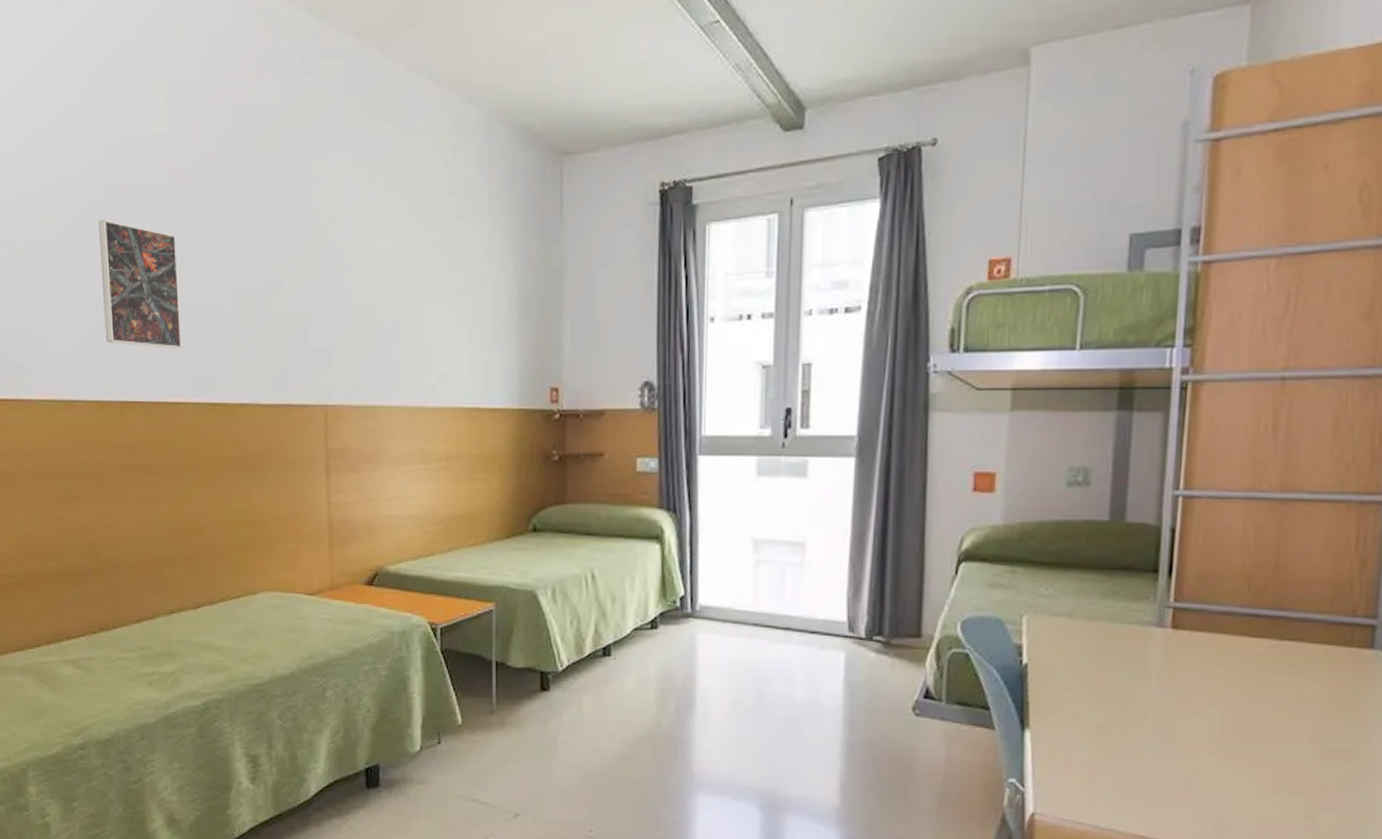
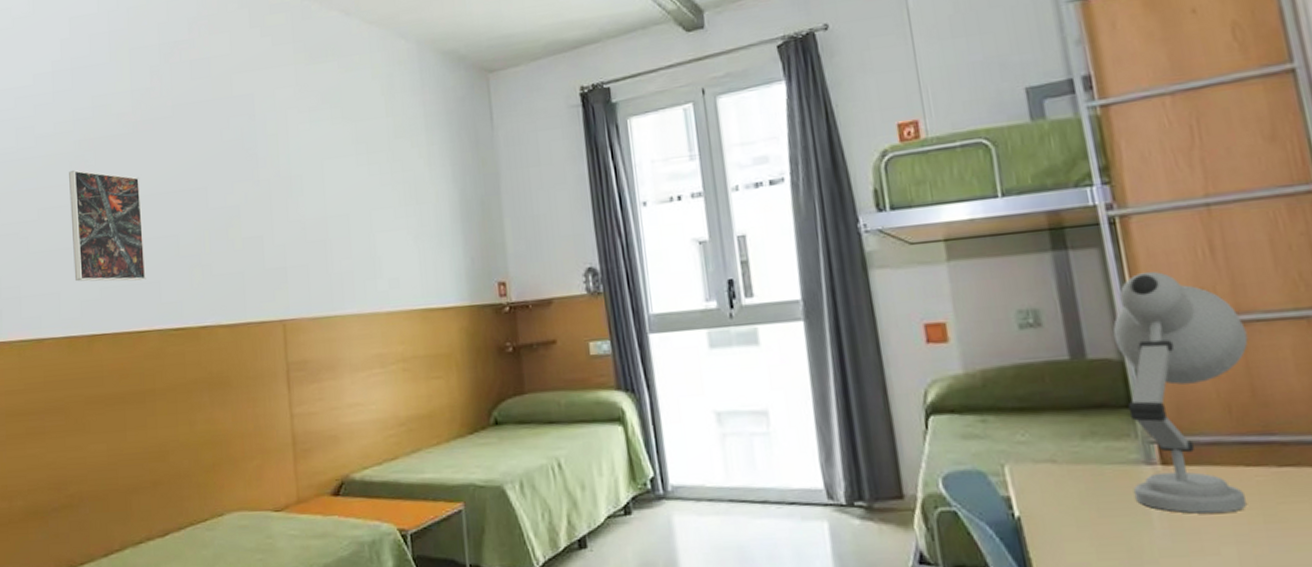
desk lamp: none [1138,441,1287,678] -> present [1112,271,1249,514]

